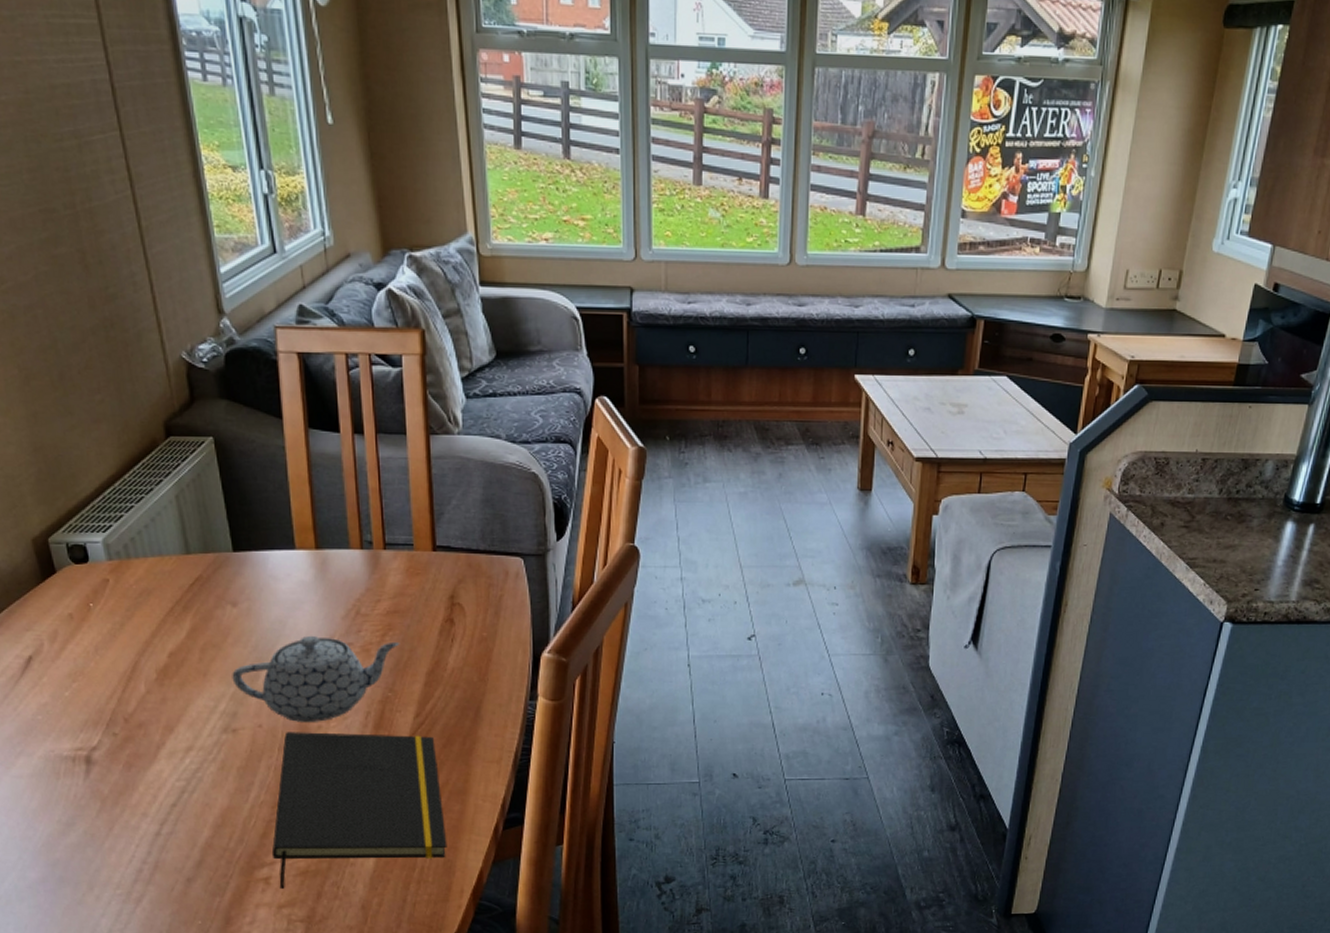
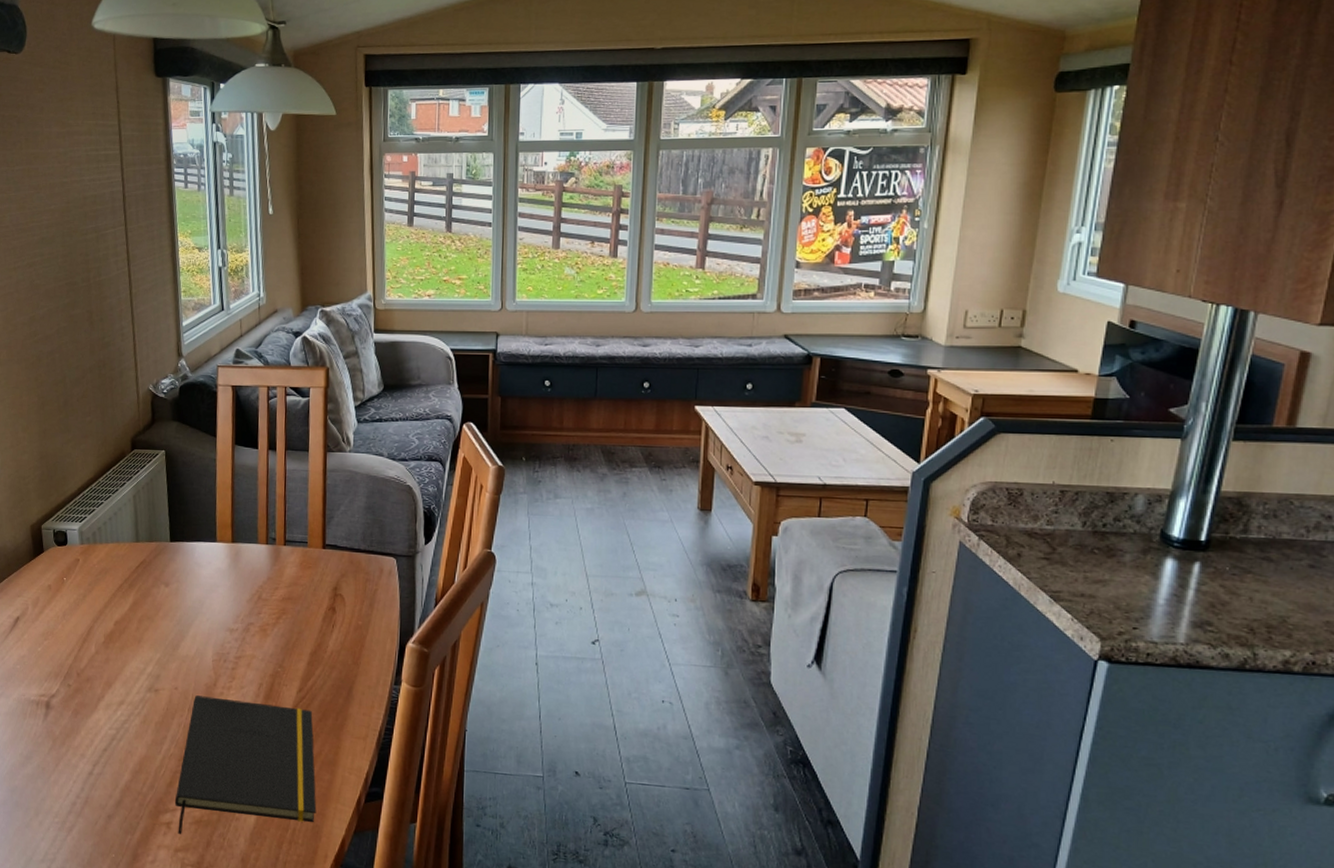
teapot: present [232,635,400,722] -> none [159,614,291,689]

